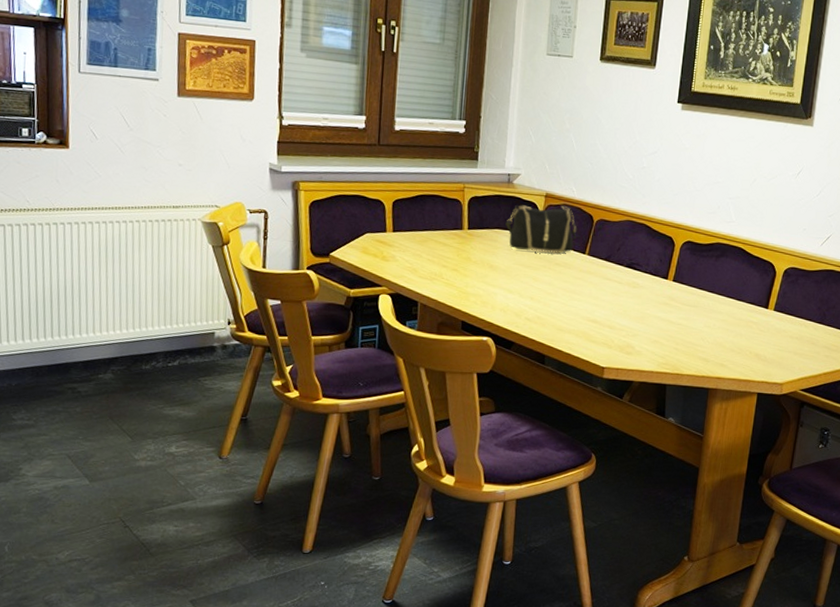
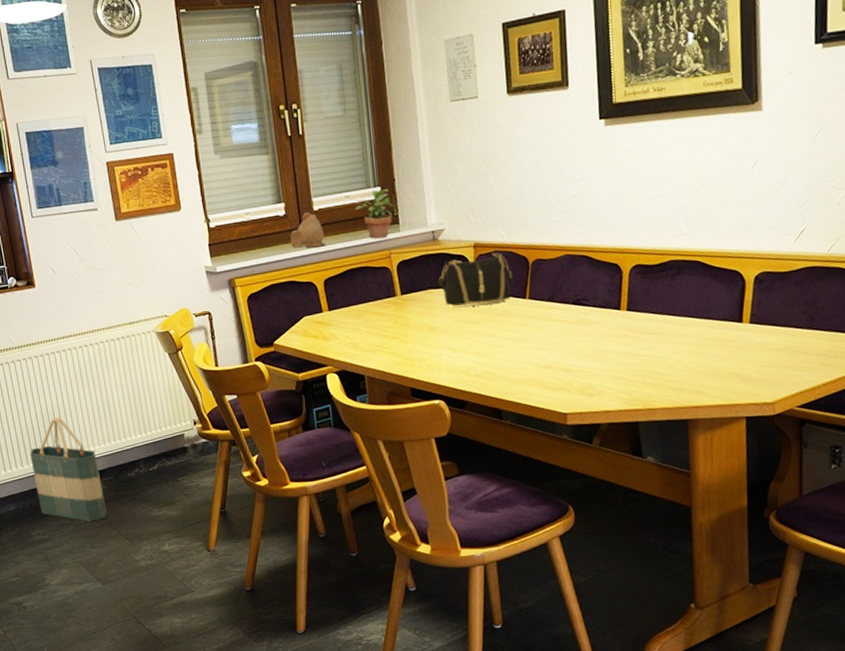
tote bag: none [27,293,110,412] -> present [30,416,107,522]
decorative figurine: none [365,130,402,168] -> present [290,212,326,248]
potted plant: none [437,123,475,172] -> present [355,189,393,240]

